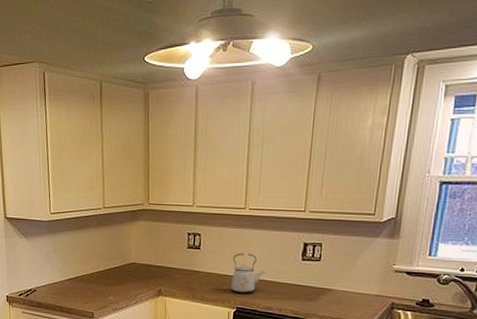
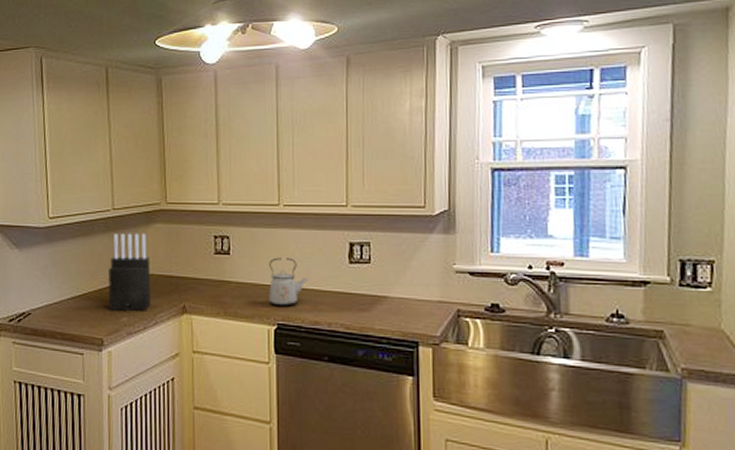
knife block: none [98,227,134,292] -> present [108,233,151,312]

